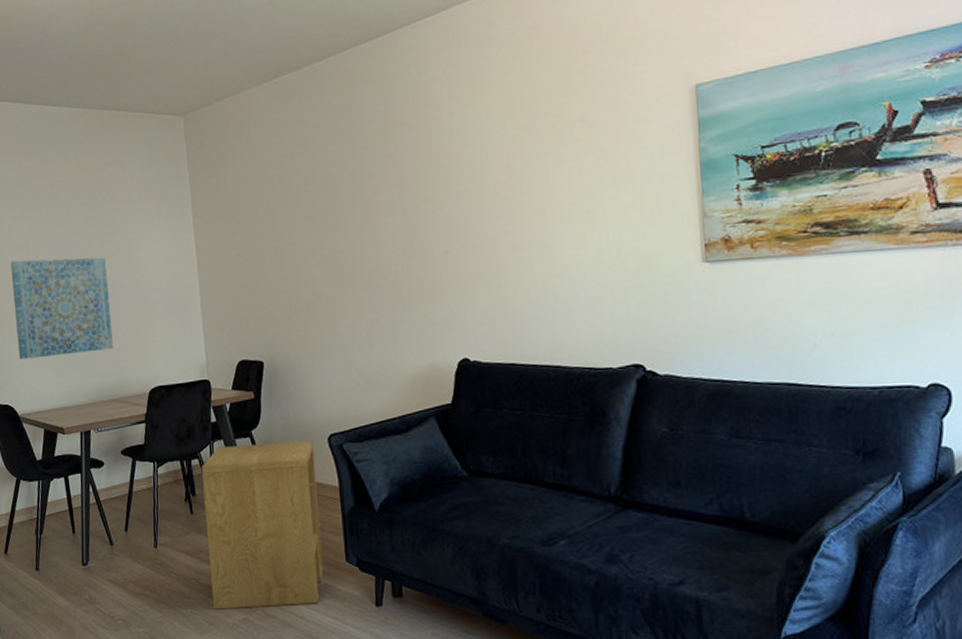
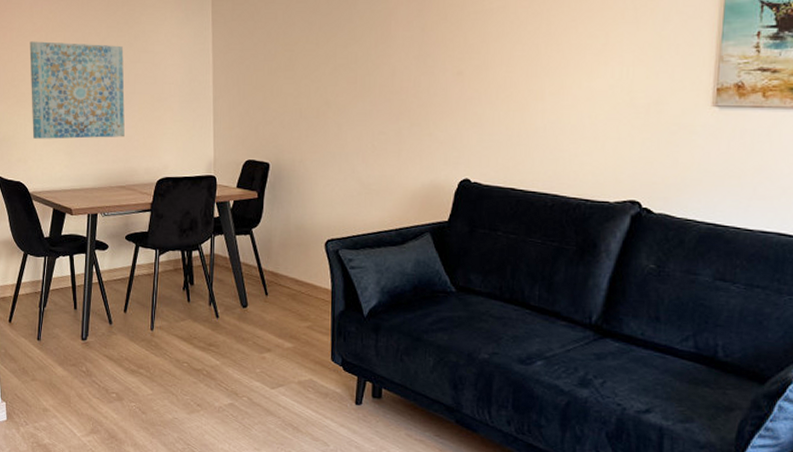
side table: present [201,440,324,610] -> none [201,241,311,397]

